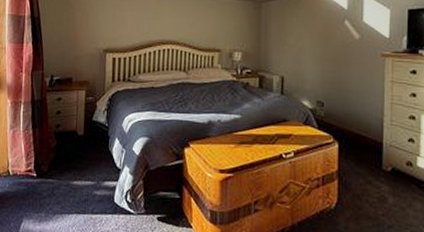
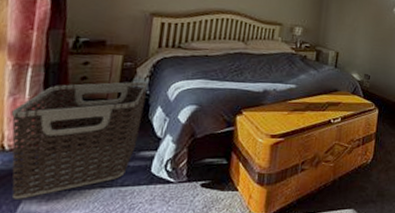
clothes hamper: none [12,114,107,219] -> present [10,81,149,199]

